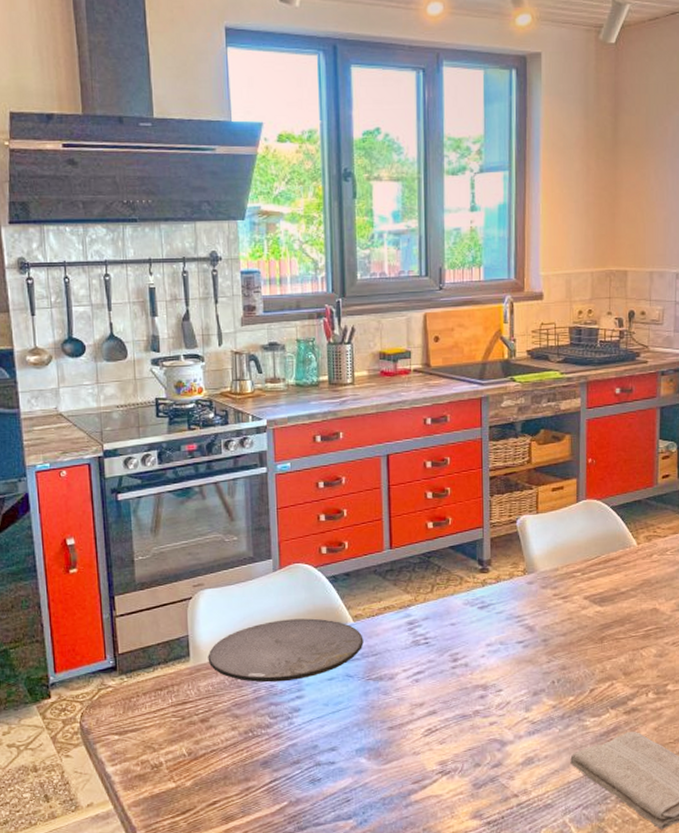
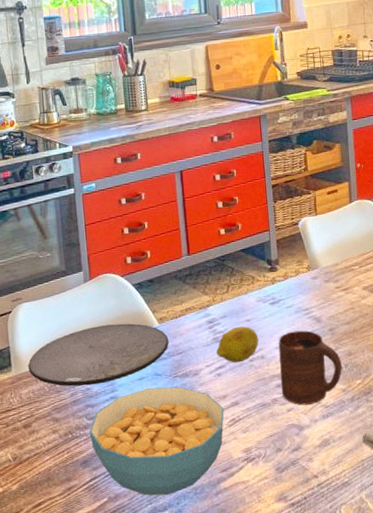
cereal bowl: none [271,689,420,804] -> present [89,386,224,496]
fruit: none [415,630,463,669] -> present [216,326,259,363]
cup: none [484,639,553,720] -> present [278,330,342,405]

